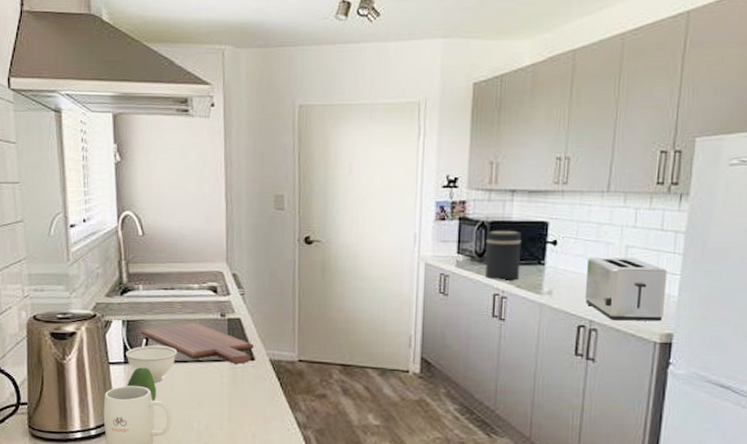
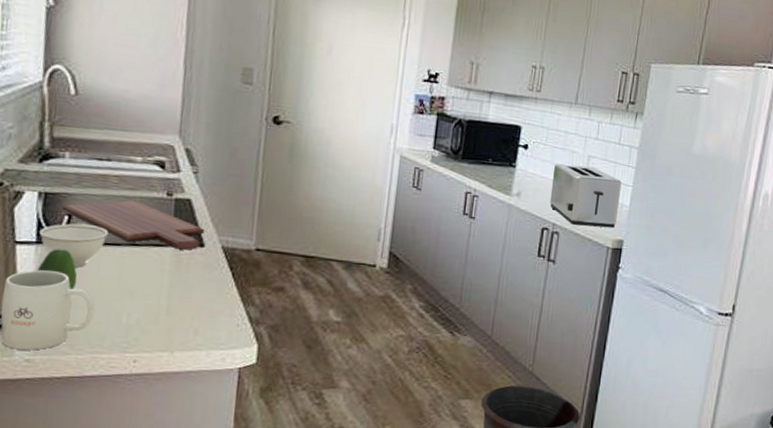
cylinder: present [485,230,522,281] -> none [459,129,496,180]

